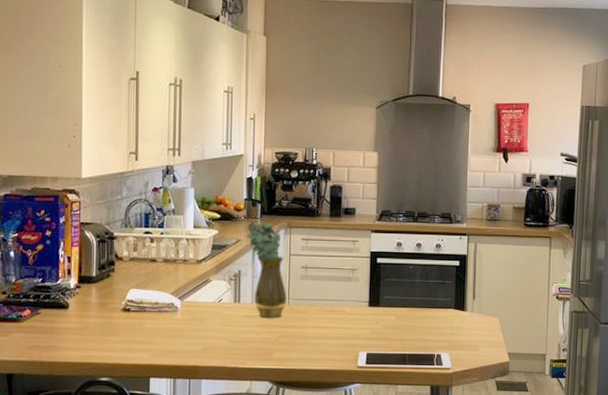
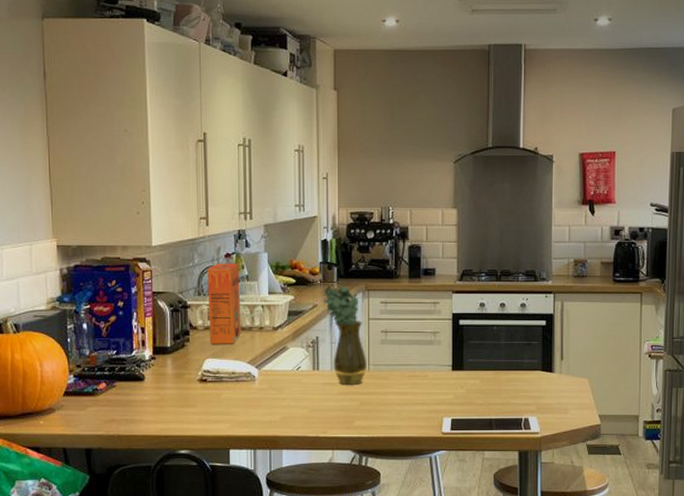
cereal box: none [134,197,166,275] -> present [207,263,242,344]

